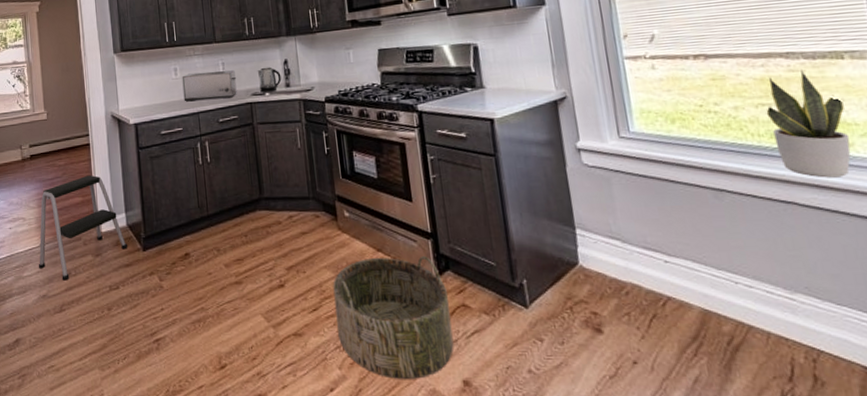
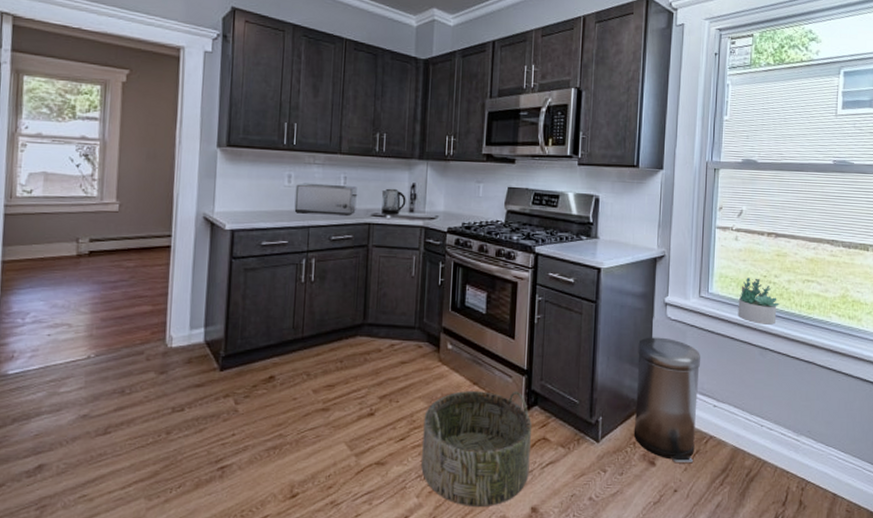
step stool: present [39,175,127,281] -> none [83,281,201,399]
pedal bin: none [554,187,652,330] -> present [633,337,701,464]
succulent plant: none [670,109,728,162] -> present [738,278,779,325]
potted plant: present [766,69,851,178] -> none [809,255,861,345]

